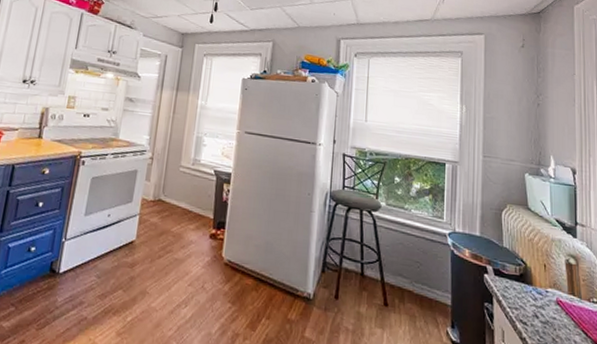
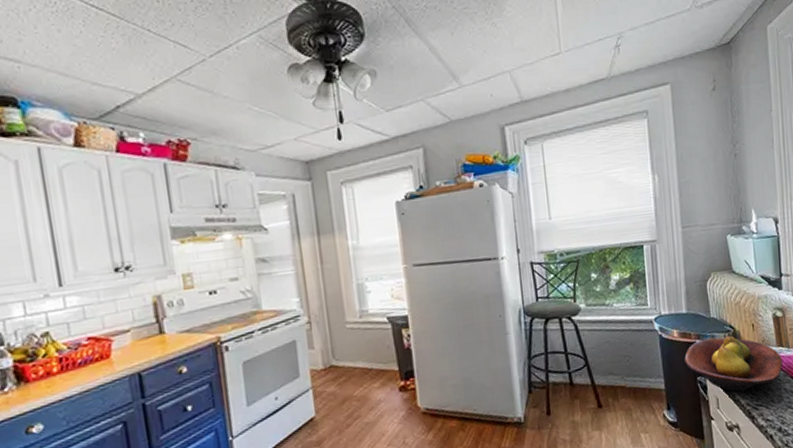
fruit bowl: none [473,265,574,331] -> present [684,336,783,392]

